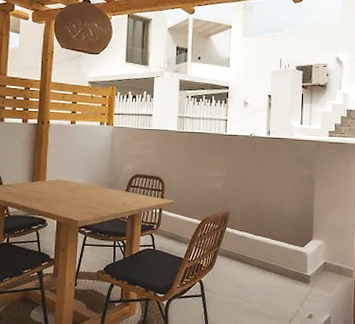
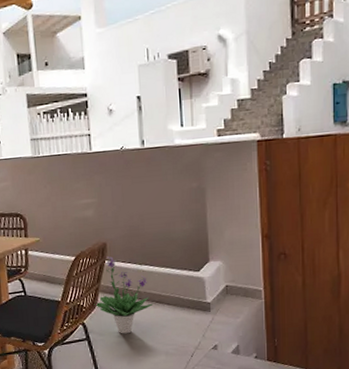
potted plant: none [212,224,262,295] -> present [94,256,153,334]

